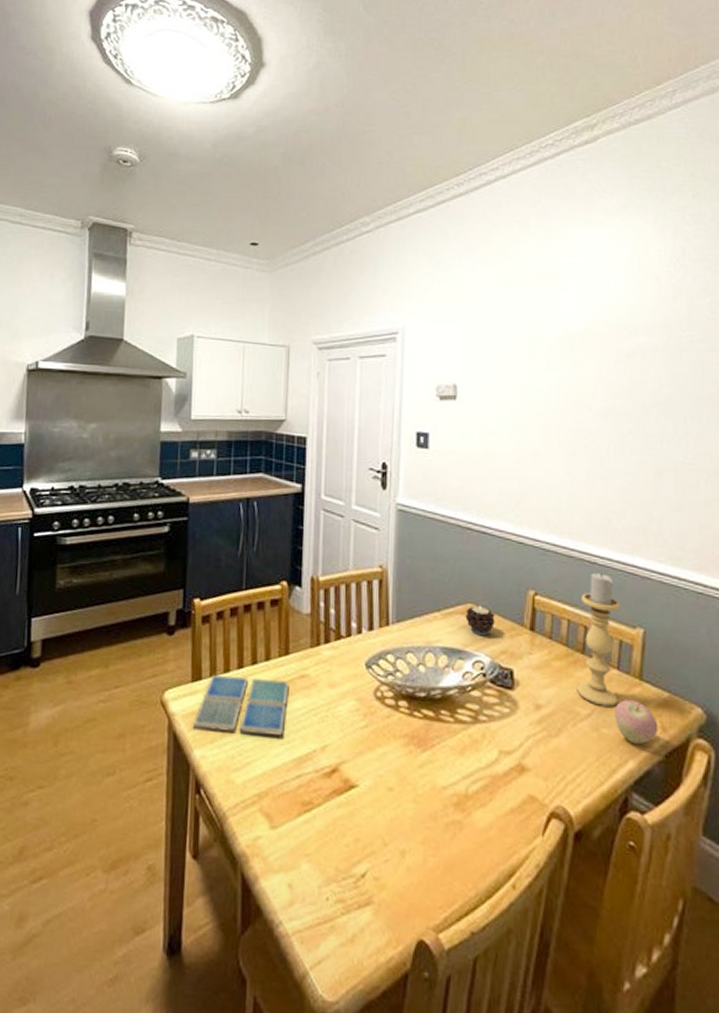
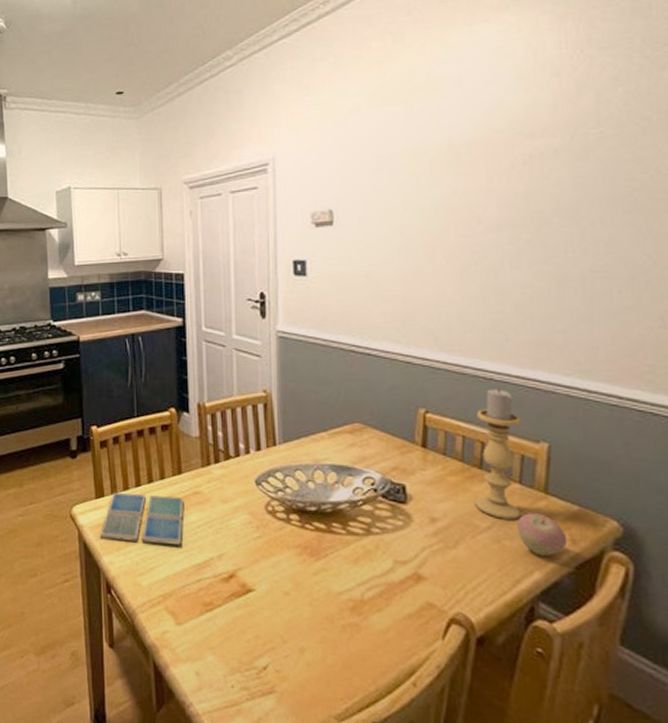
candle: present [465,606,495,635] -> none [353,425,384,452]

